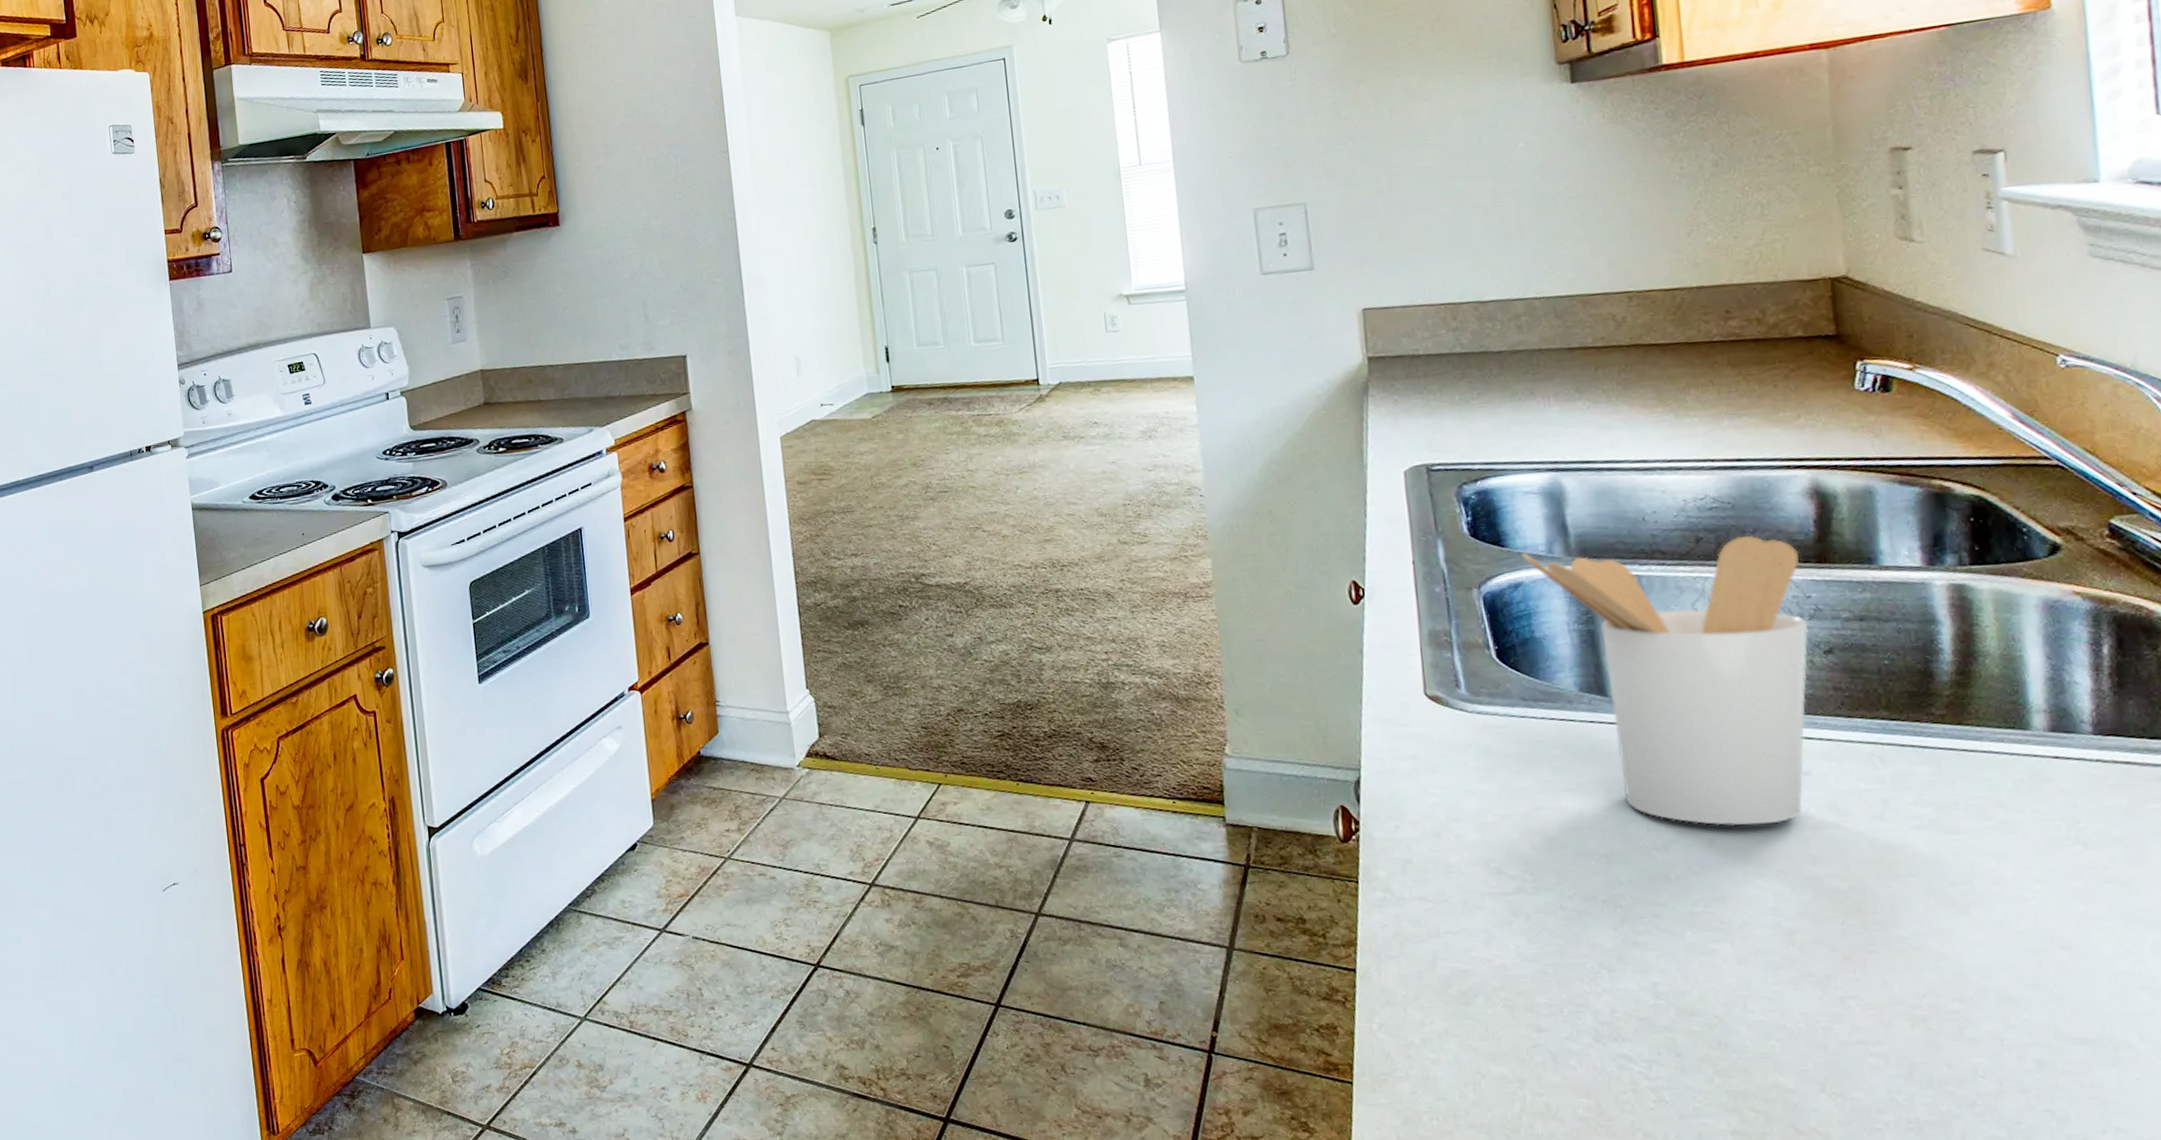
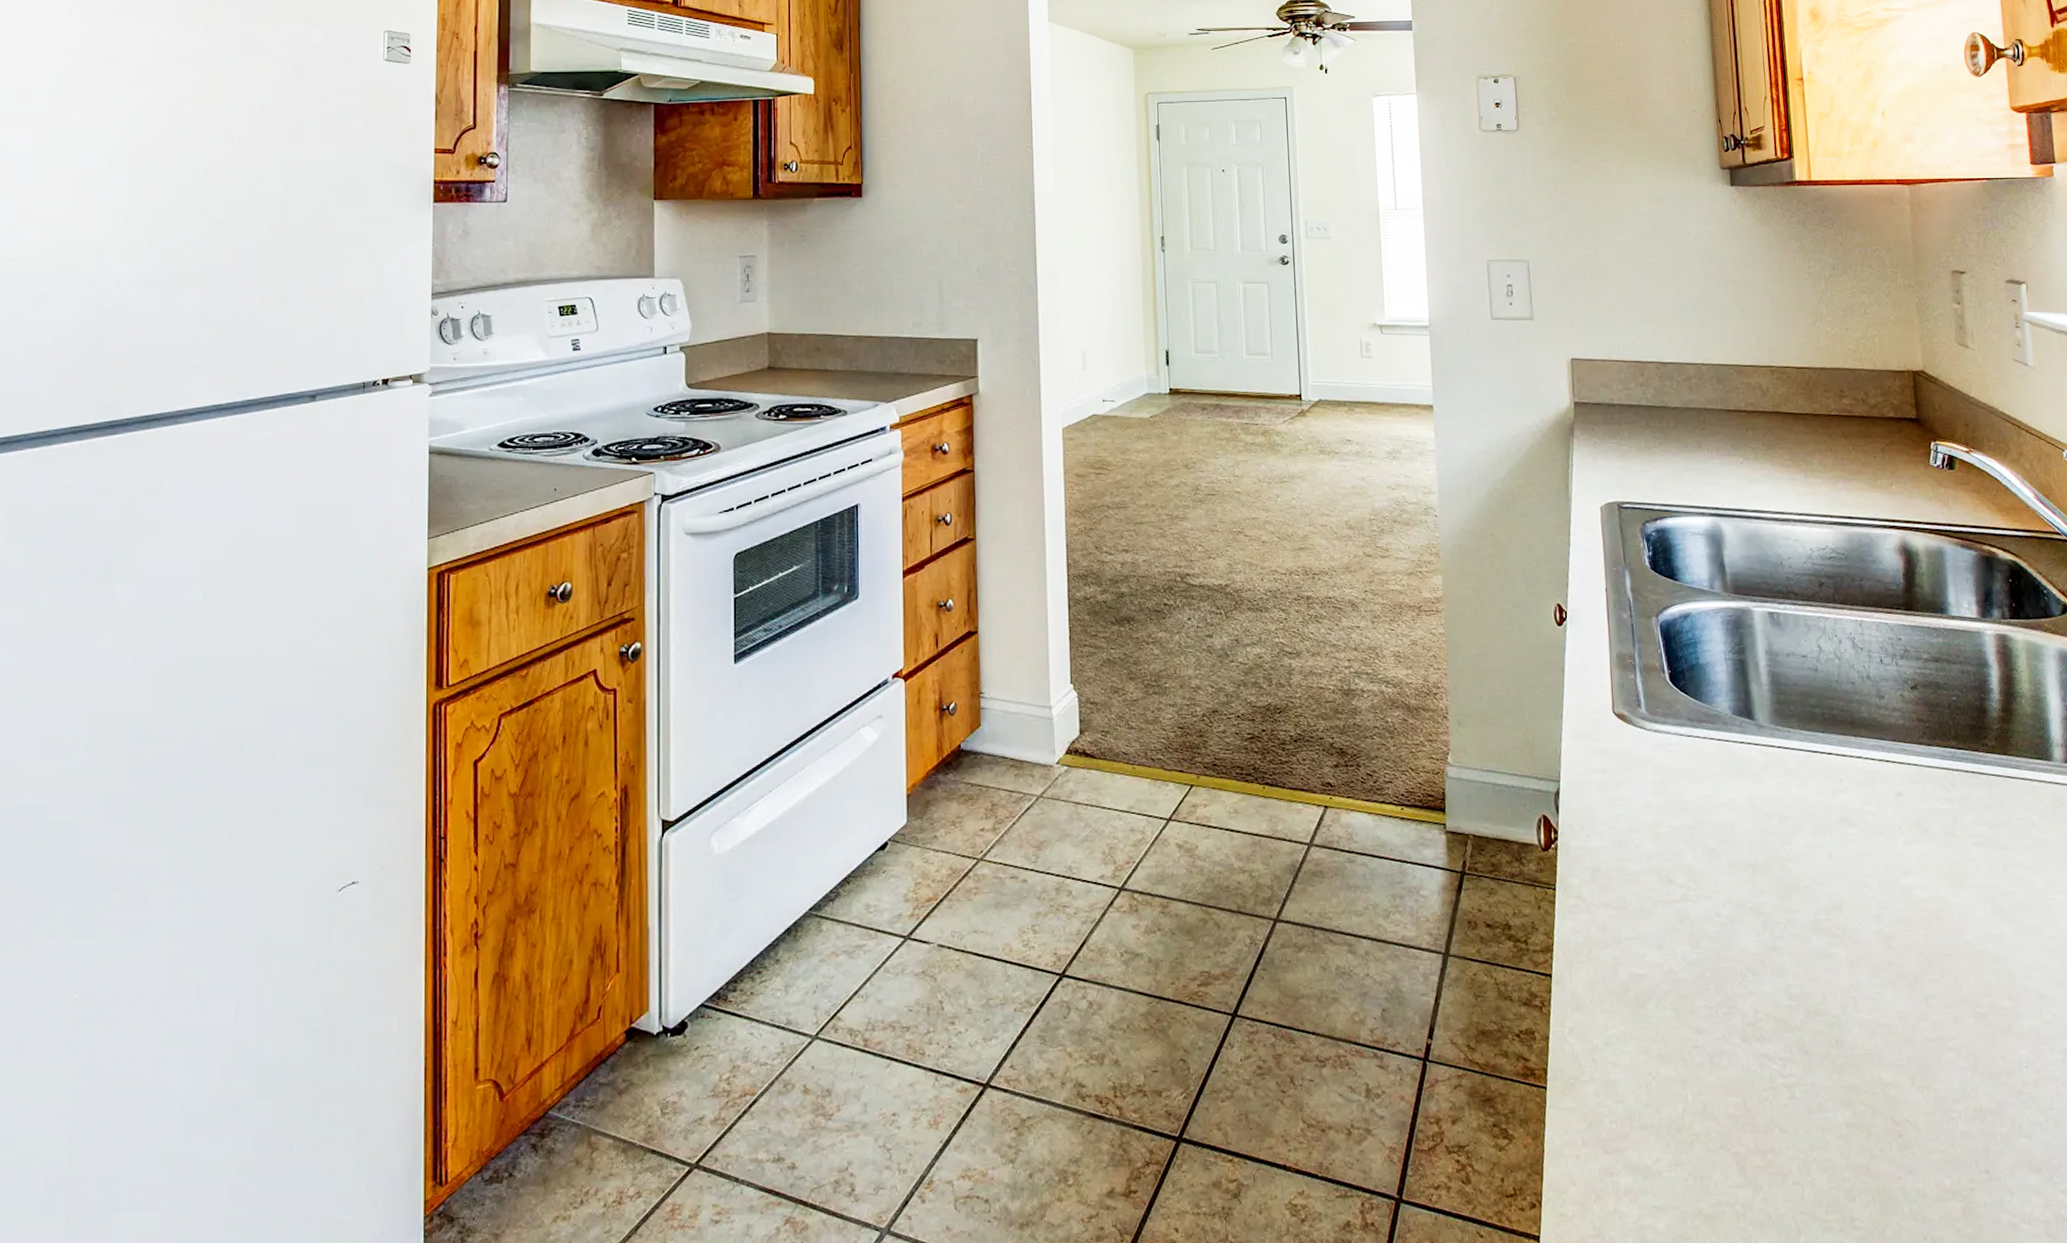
utensil holder: present [1520,536,1808,826] -> none [1689,583,1900,840]

